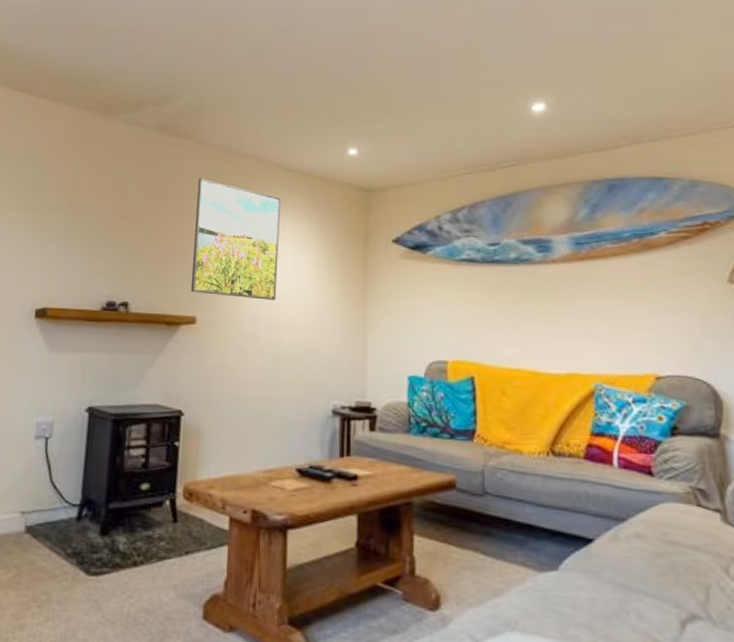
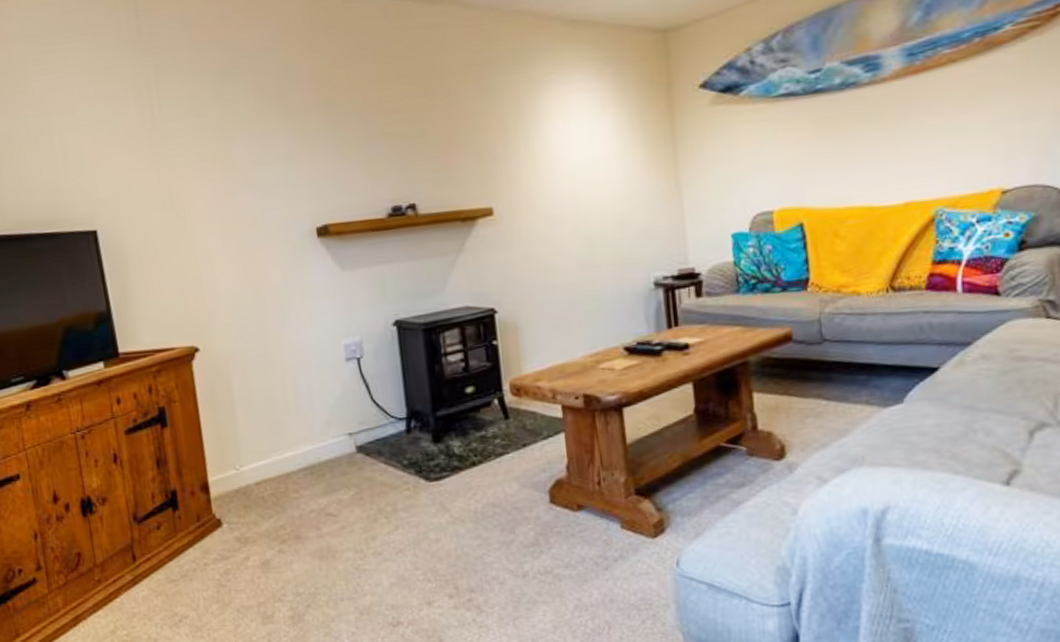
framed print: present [190,178,281,301] -> none [468,48,578,182]

